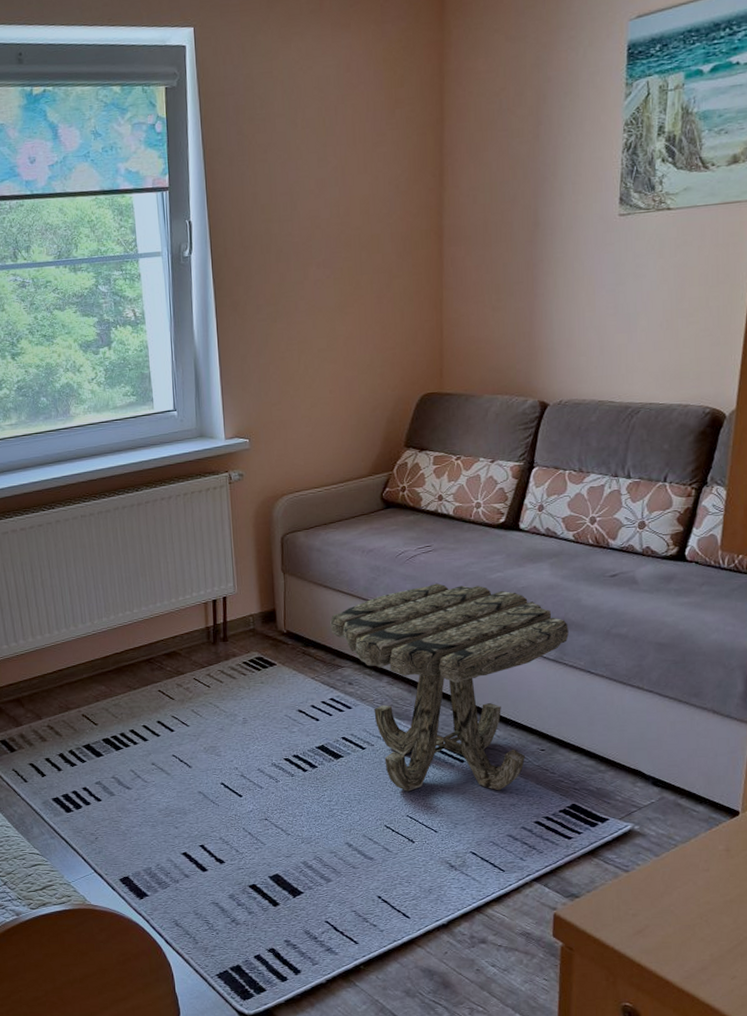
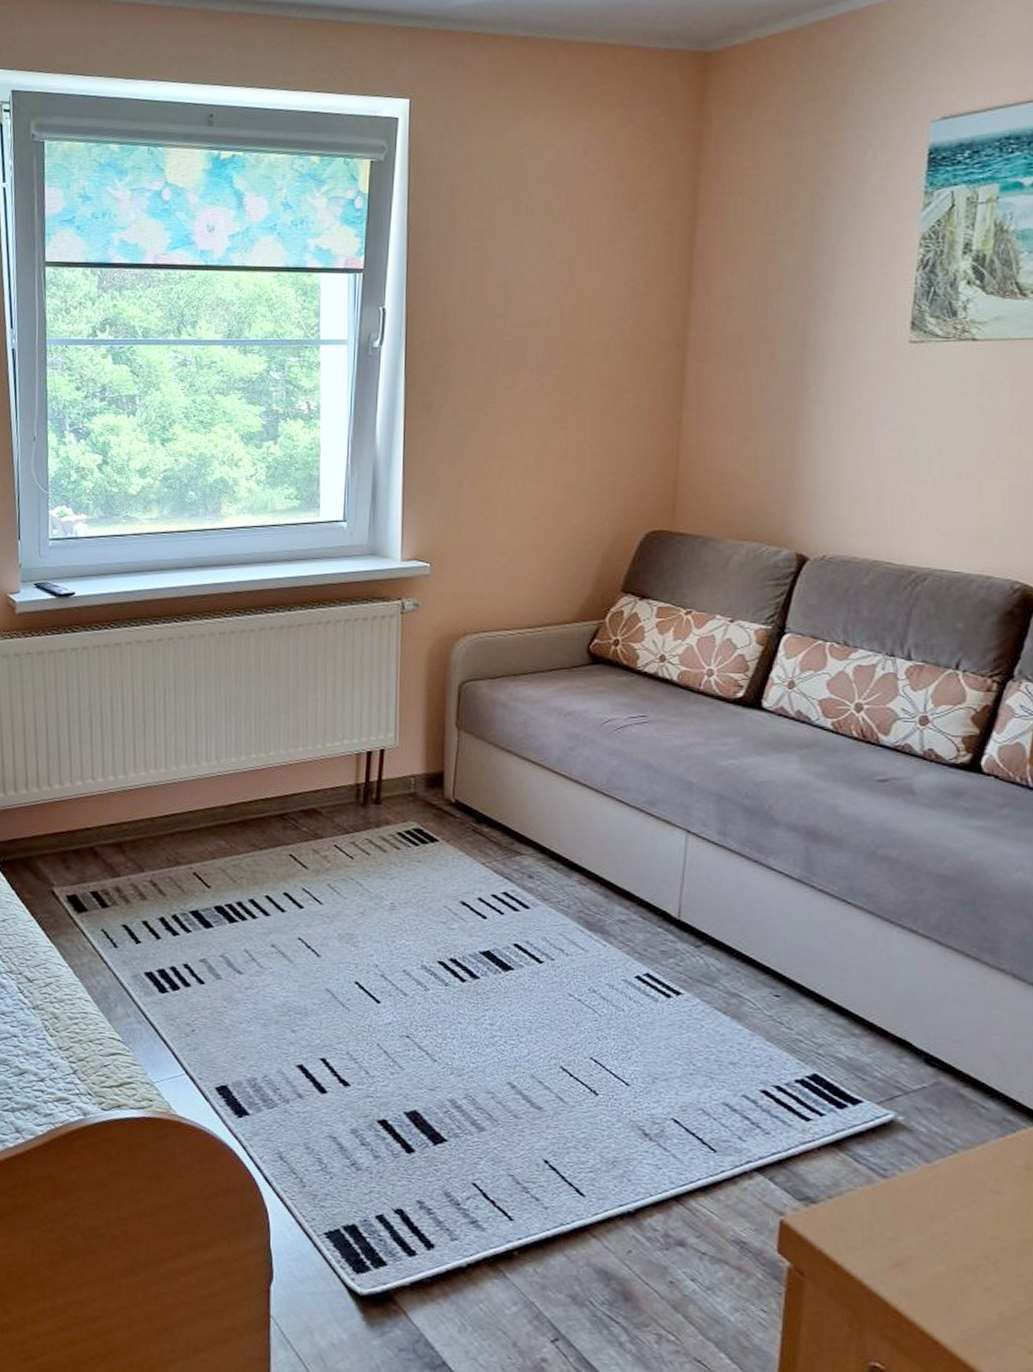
side table: present [330,583,569,791] -> none [511,764,820,1042]

